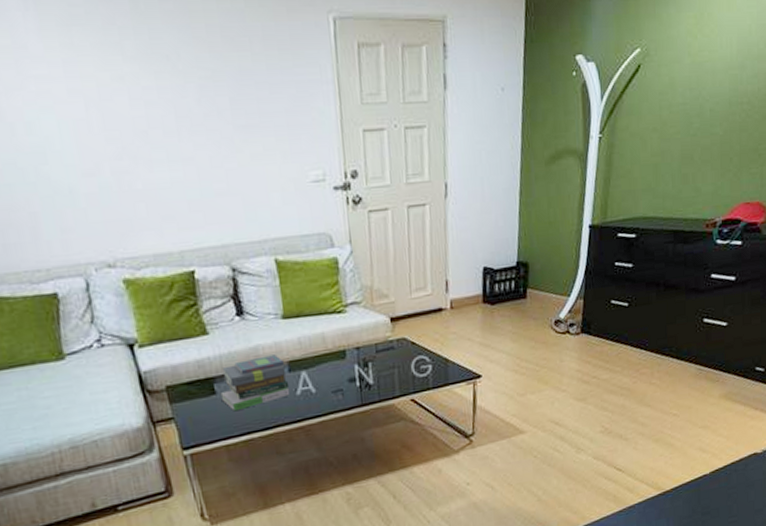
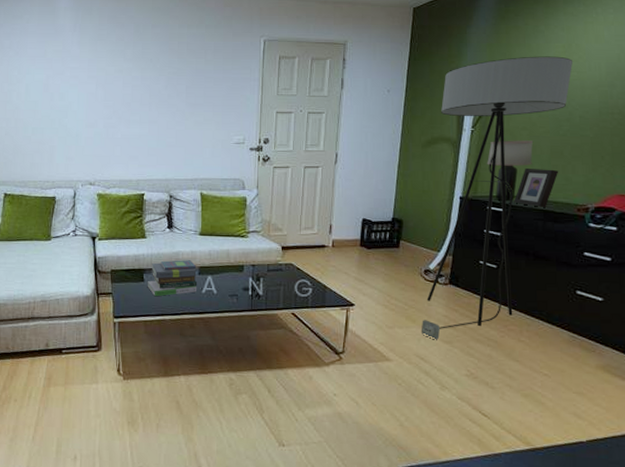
floor lamp: none [554,30,704,400] -> present [421,56,573,340]
table lamp: none [615,144,664,224] -> present [486,140,534,201]
picture frame: none [644,179,689,228] -> present [514,169,559,207]

